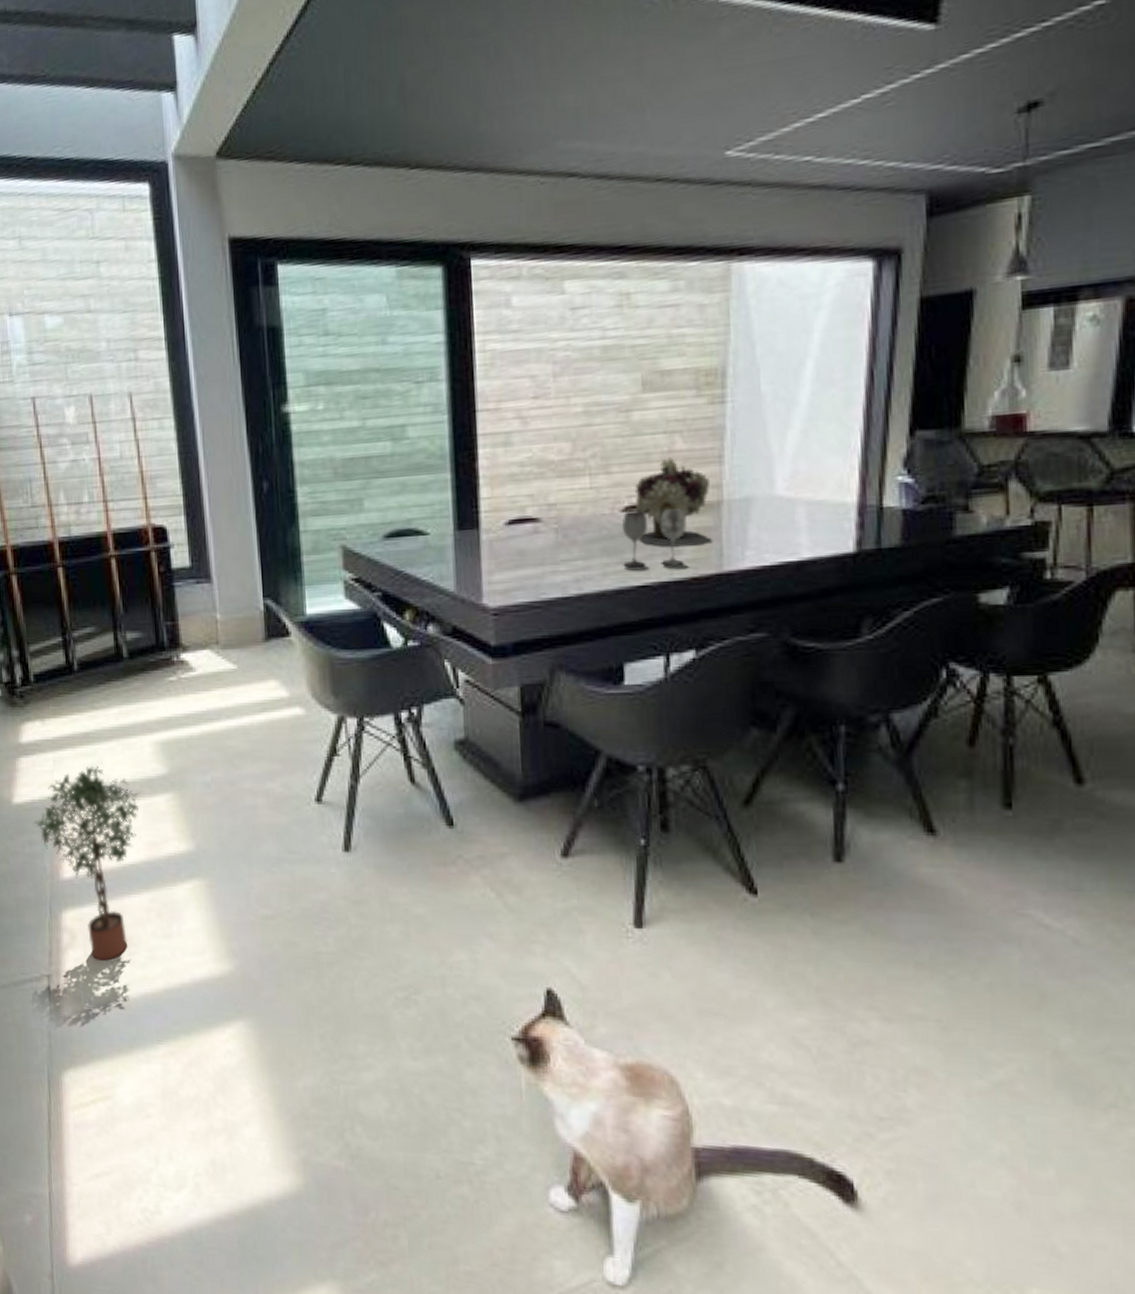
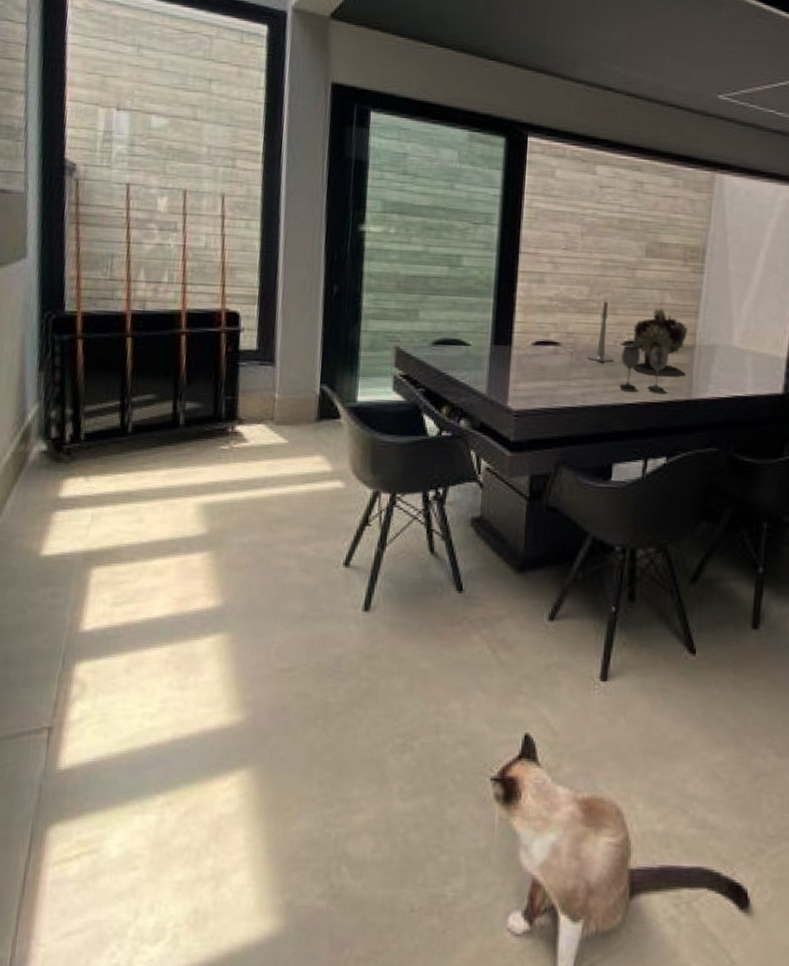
potted tree: present [33,765,140,961] -> none [60,523,175,712]
candlestick: none [577,458,612,537] -> present [587,302,613,363]

